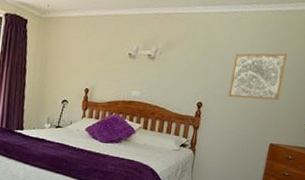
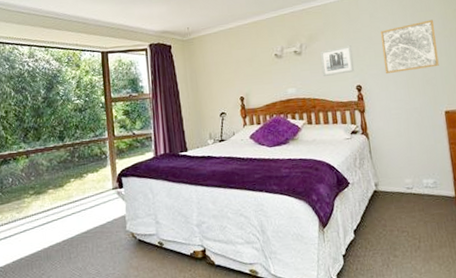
wall art: none [168,60,205,88] -> present [319,45,355,76]

